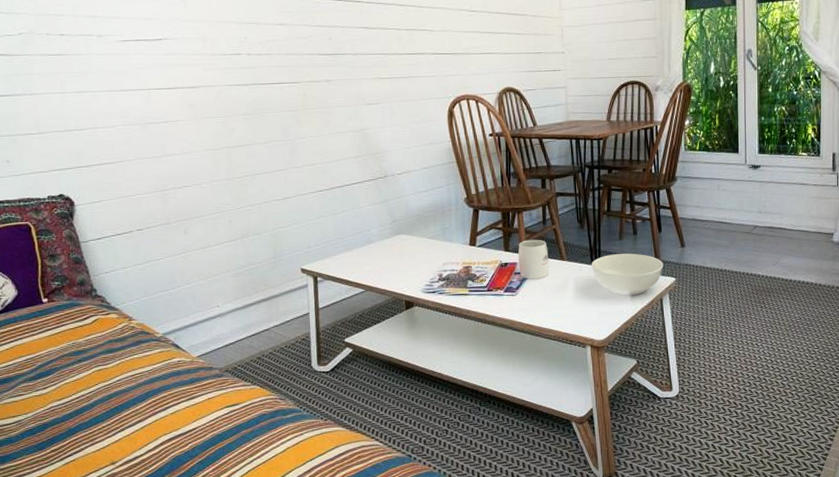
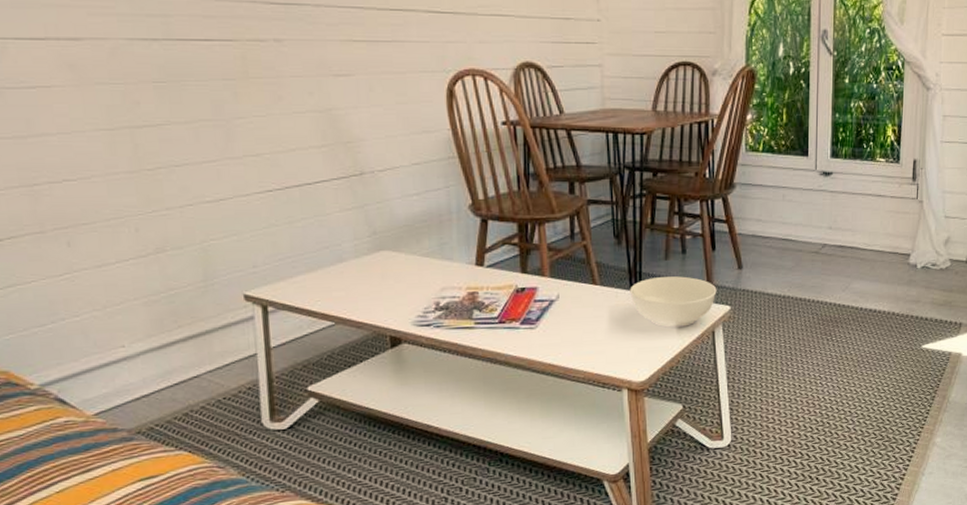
mug: present [518,239,549,280] -> none [538,258,578,309]

